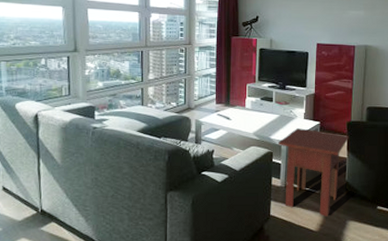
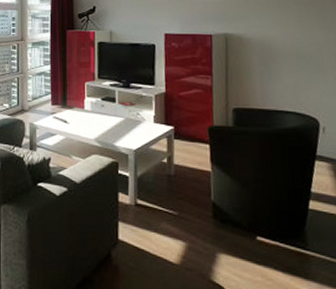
side table: present [278,128,350,217] -> none [124,134,213,246]

